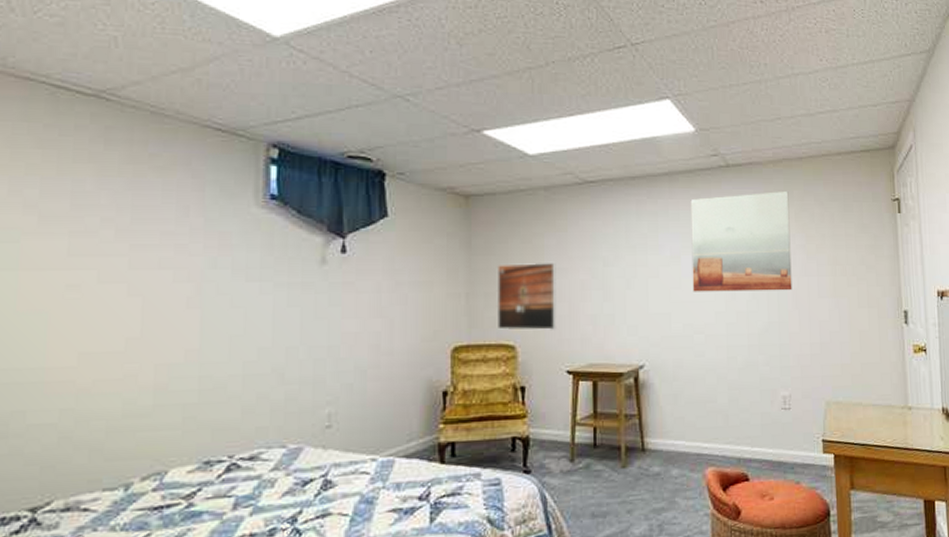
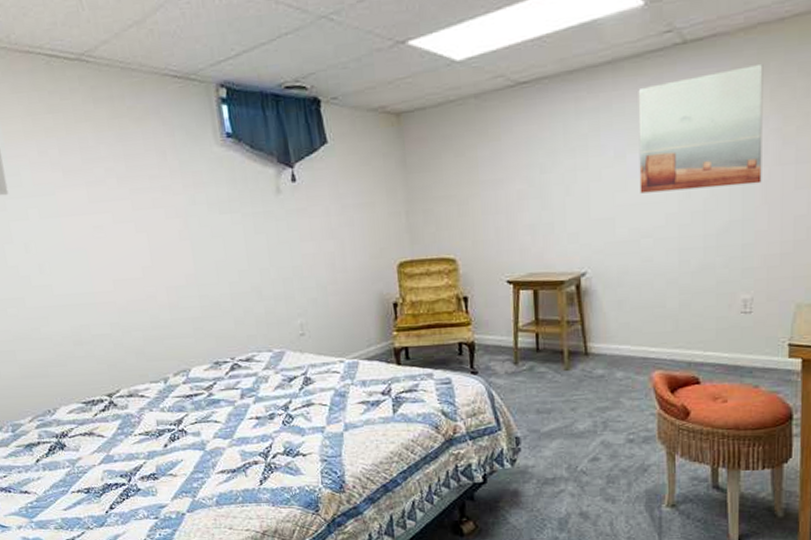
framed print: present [496,262,557,330] -> none [432,174,495,245]

